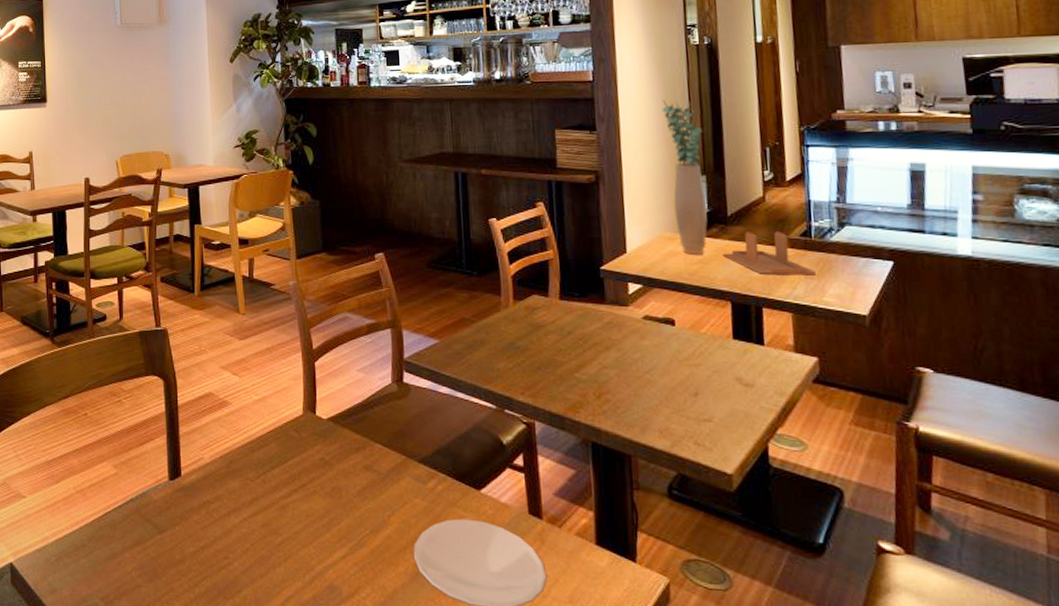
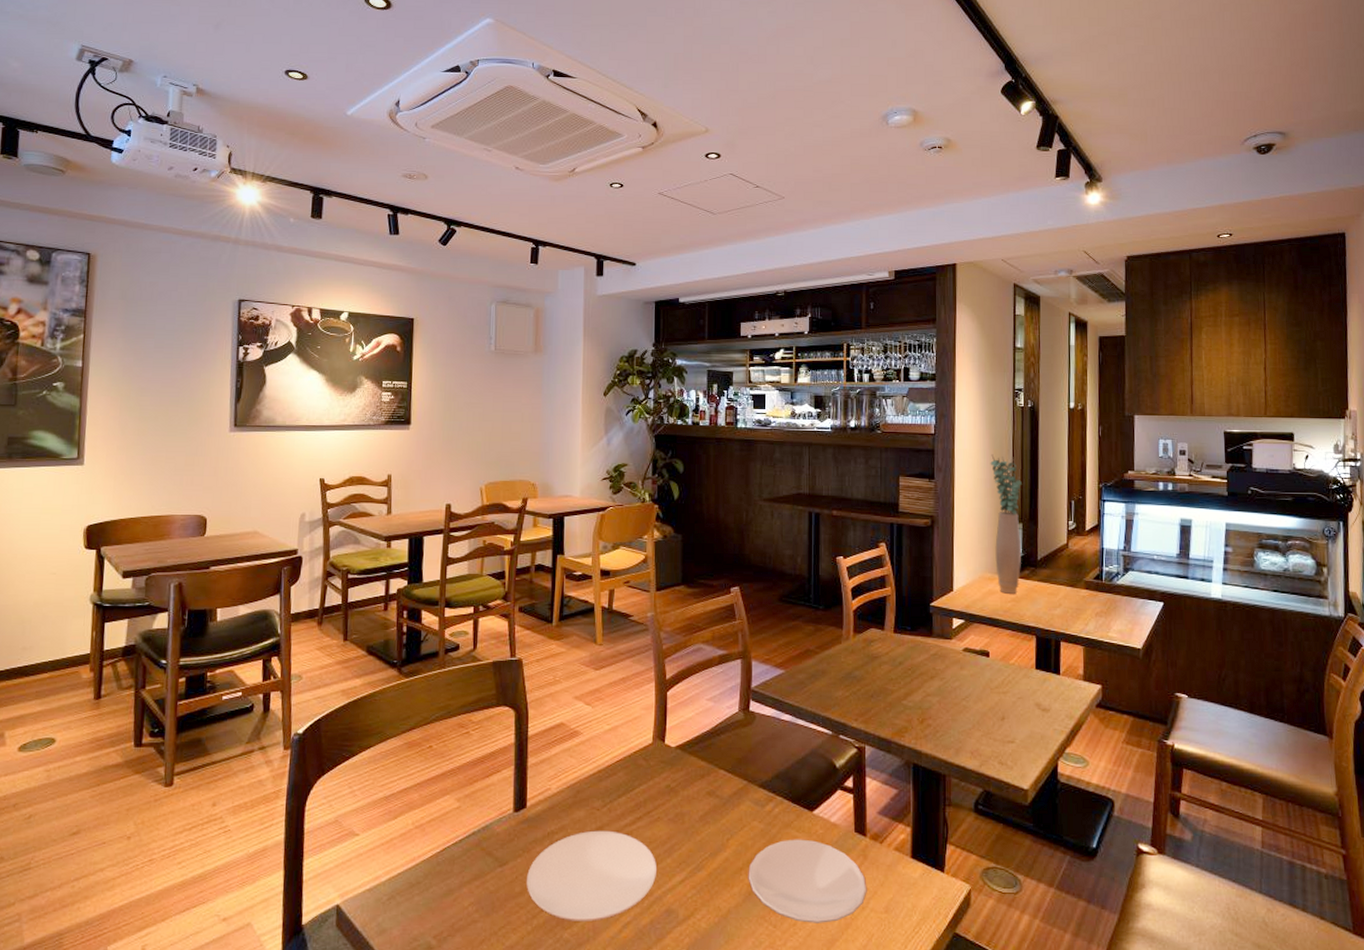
plate: none [186,501,316,593] -> present [527,830,656,921]
napkin holder: present [722,231,816,274] -> none [1031,574,1104,612]

